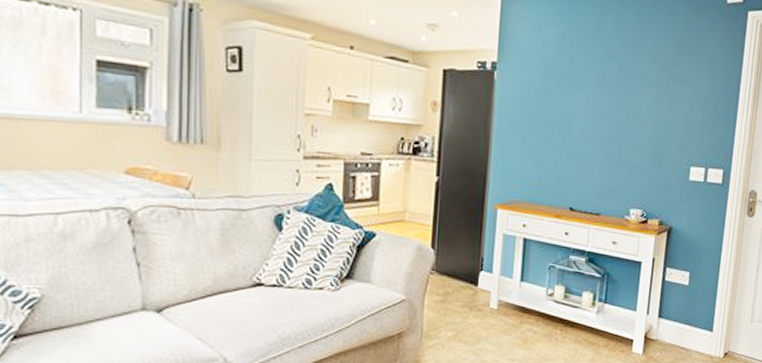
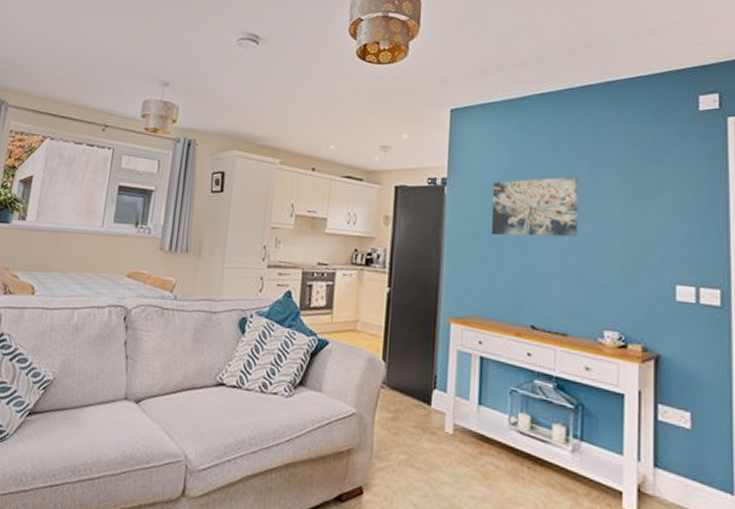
wall art: none [538,64,620,124] -> present [491,176,578,237]

